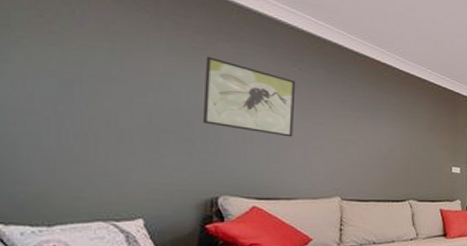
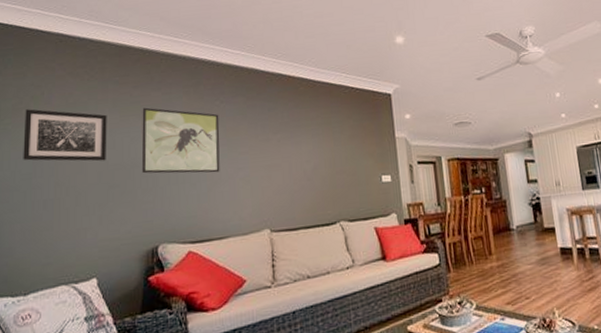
wall art: none [44,25,161,103] -> present [23,109,107,162]

